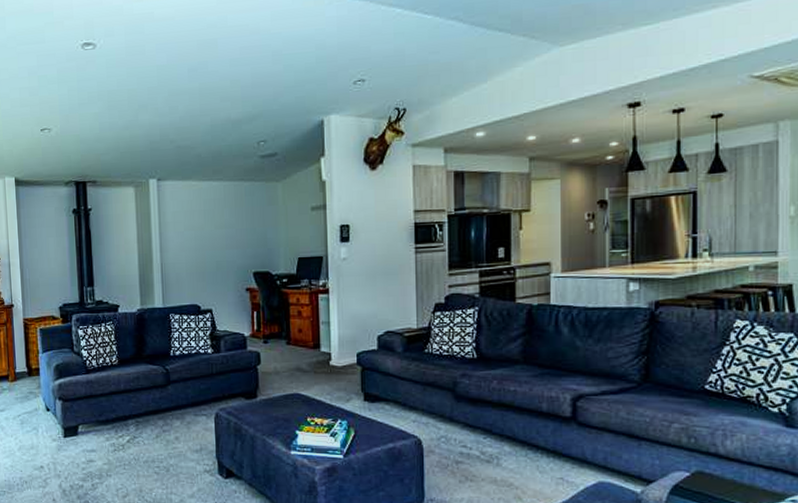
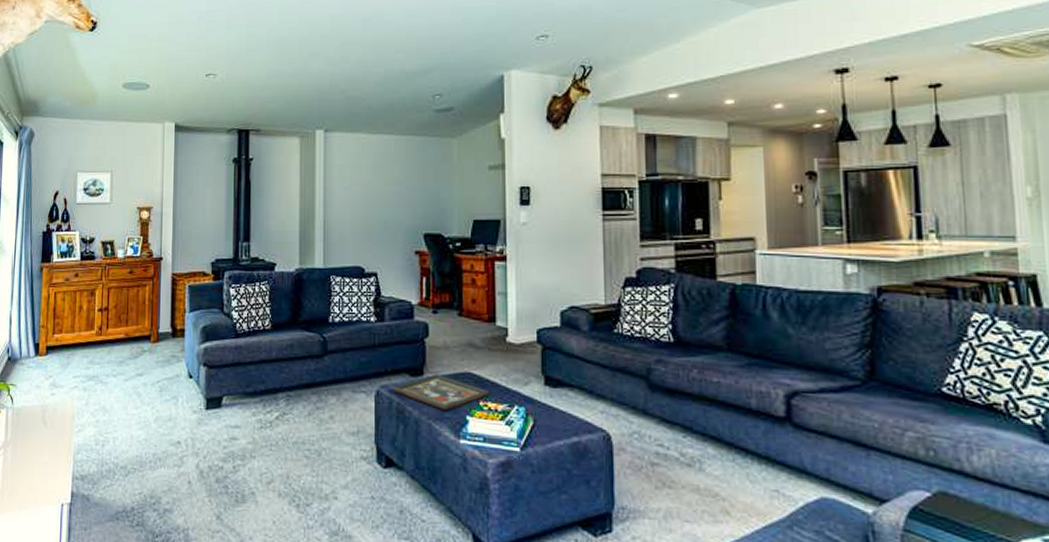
decorative tray: none [229,396,316,428] -> present [392,374,490,412]

